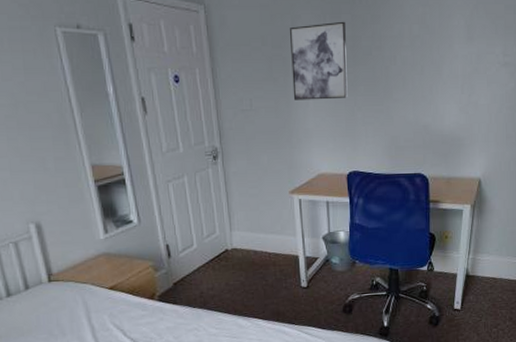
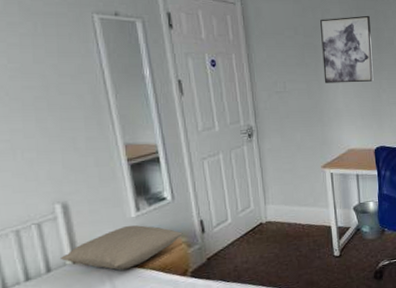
pillow: none [37,247,150,291] -> present [61,225,183,270]

